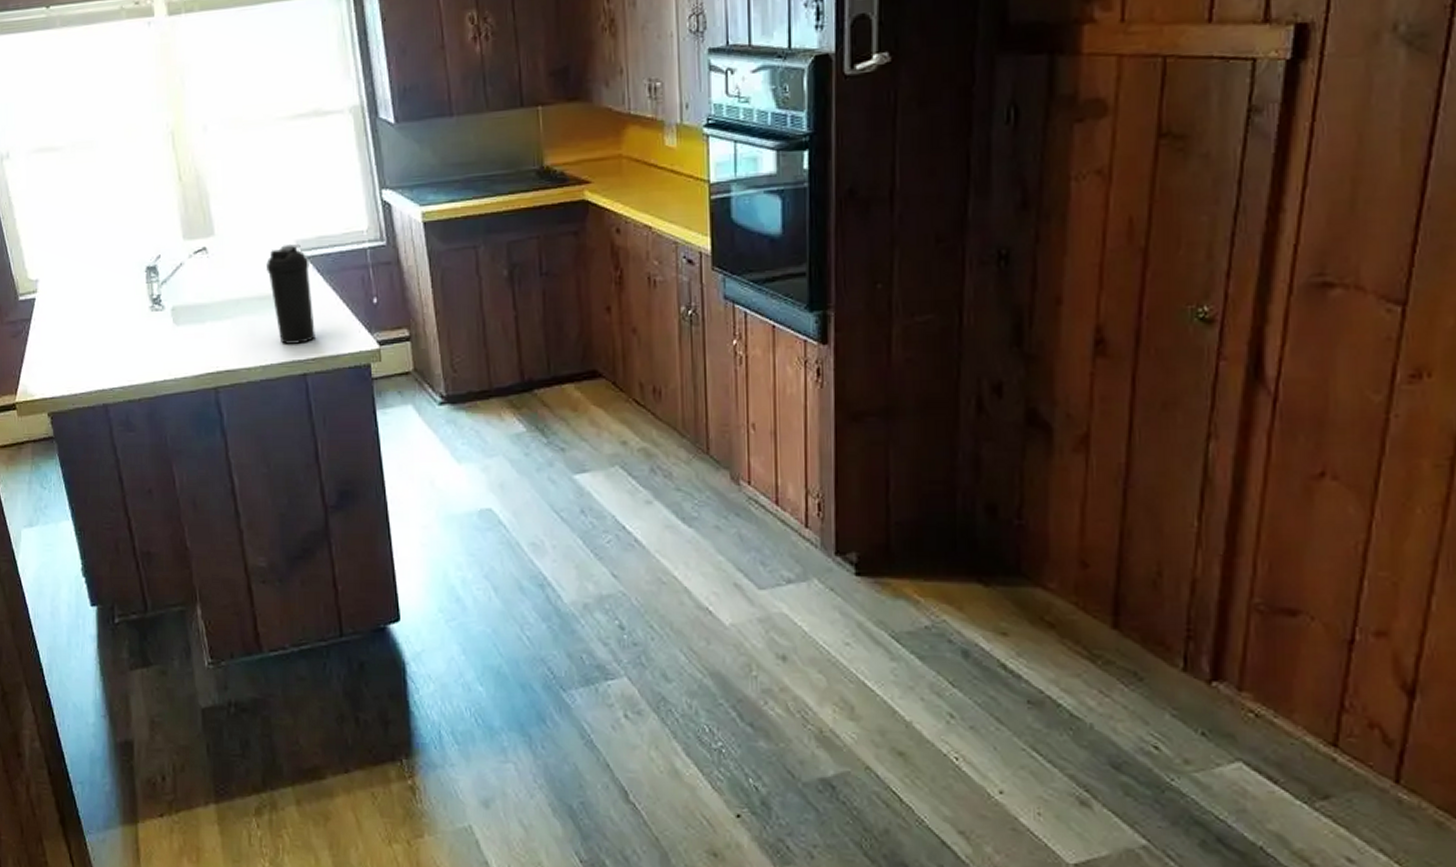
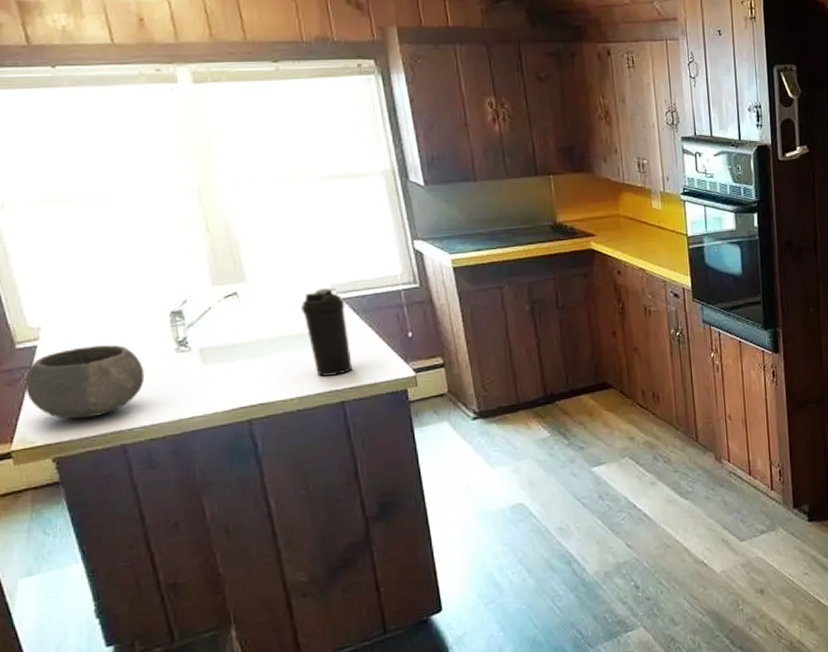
bowl: none [26,300,124,375] -> present [25,344,145,419]

